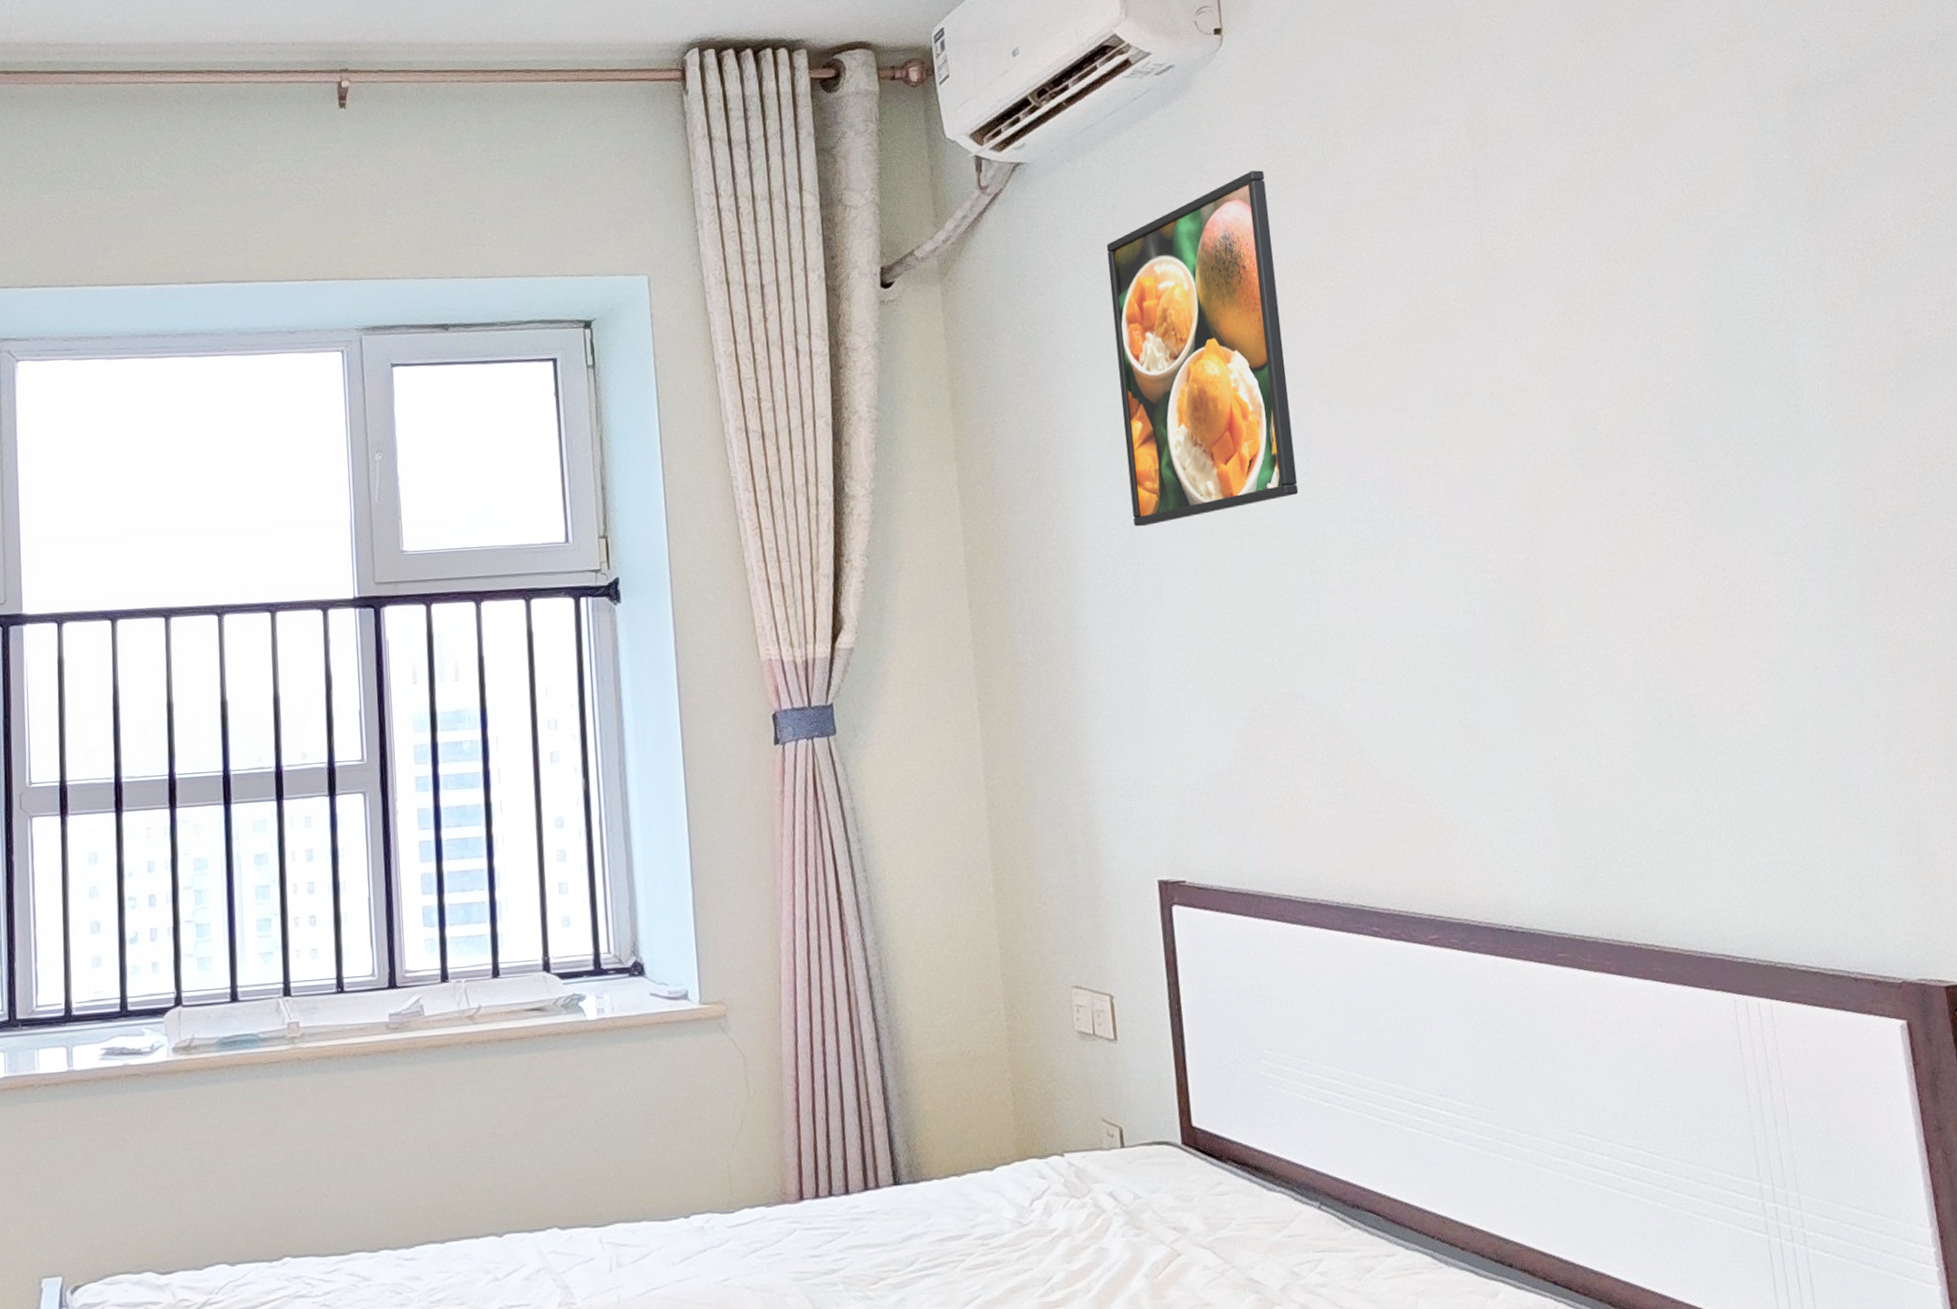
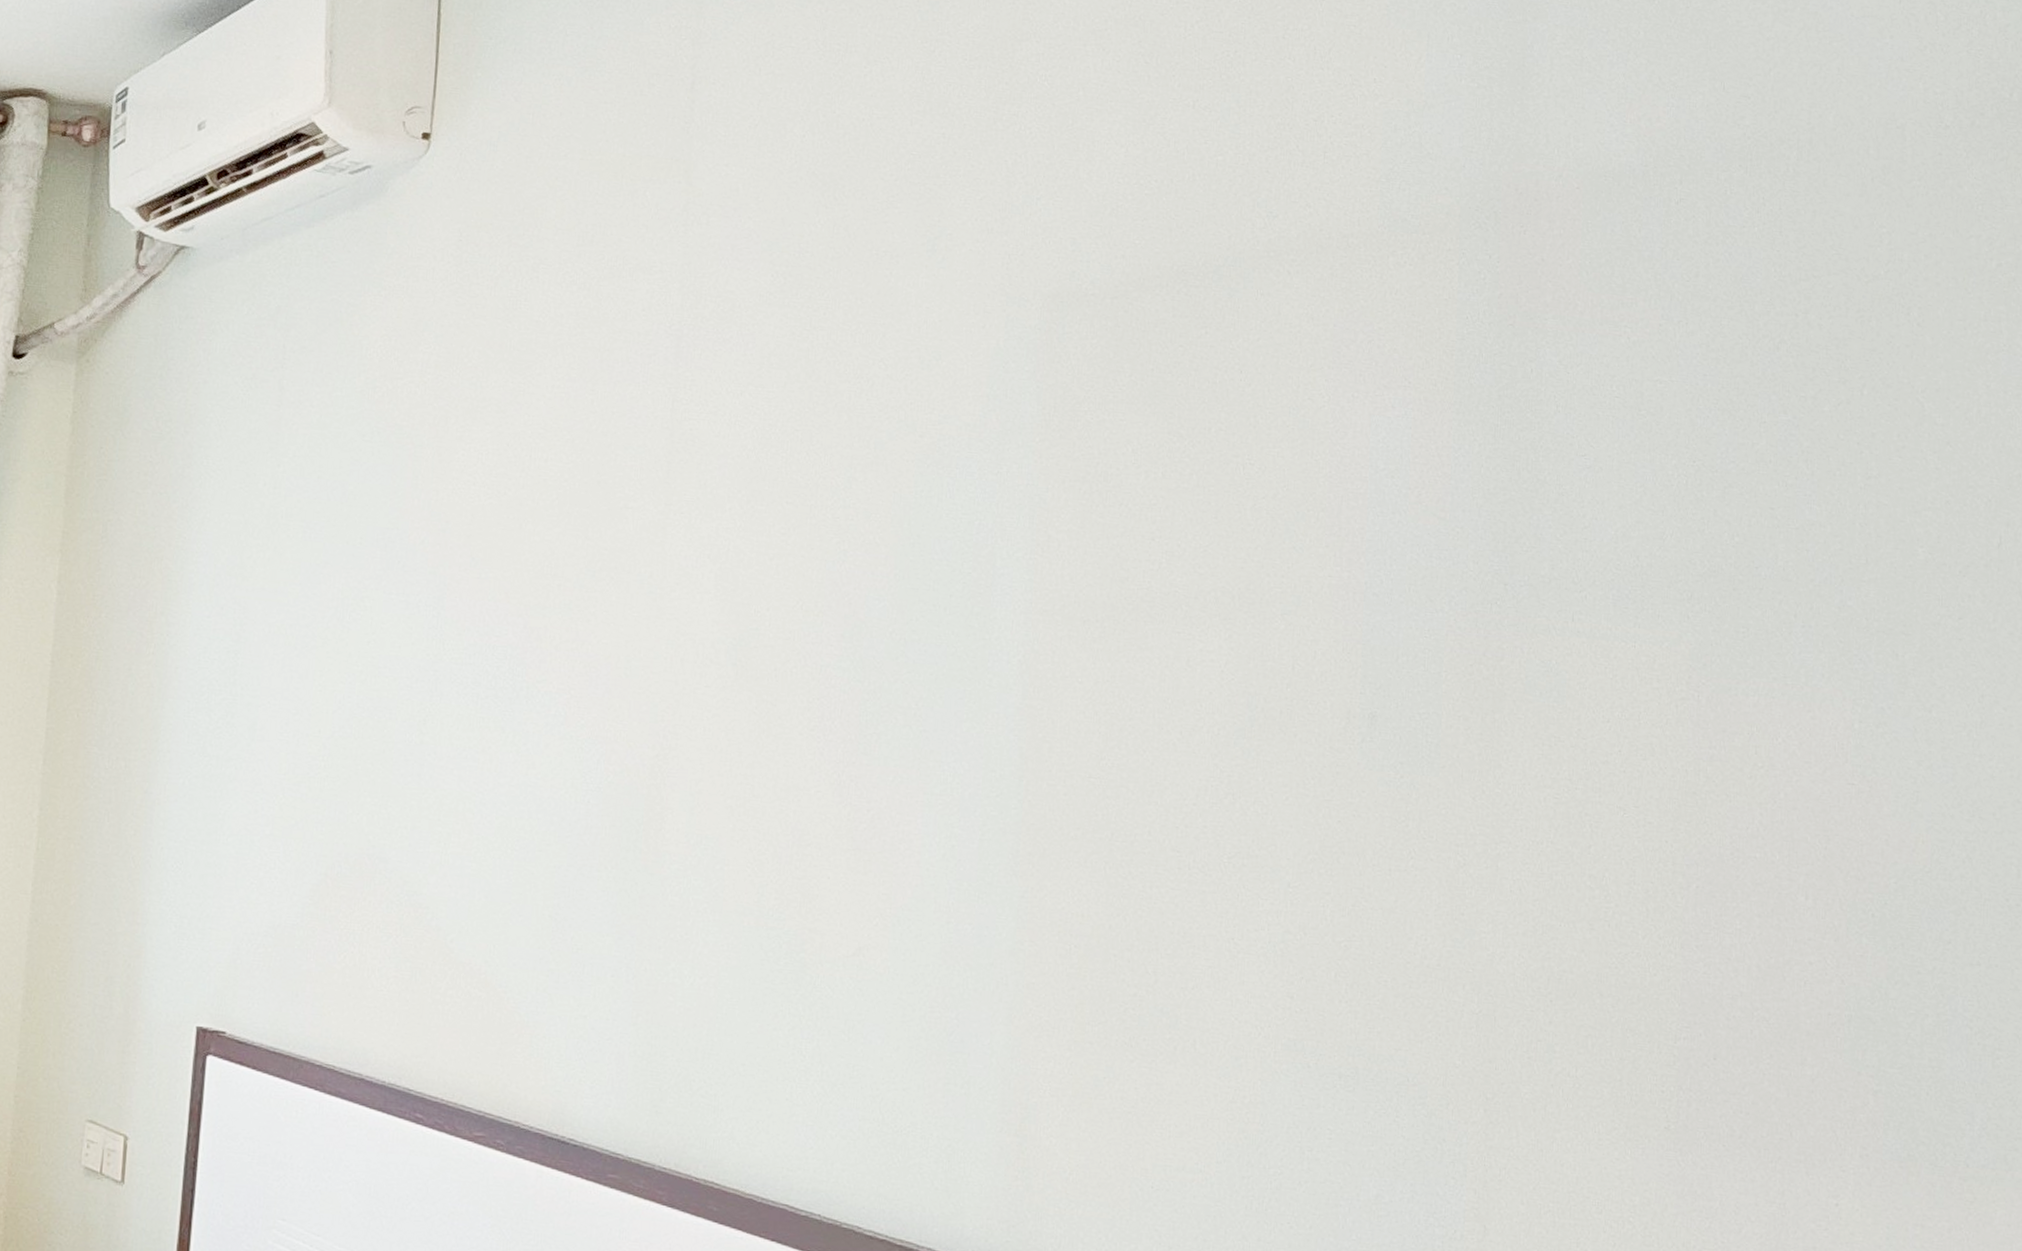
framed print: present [1106,170,1299,527] -> none [239,293,448,656]

